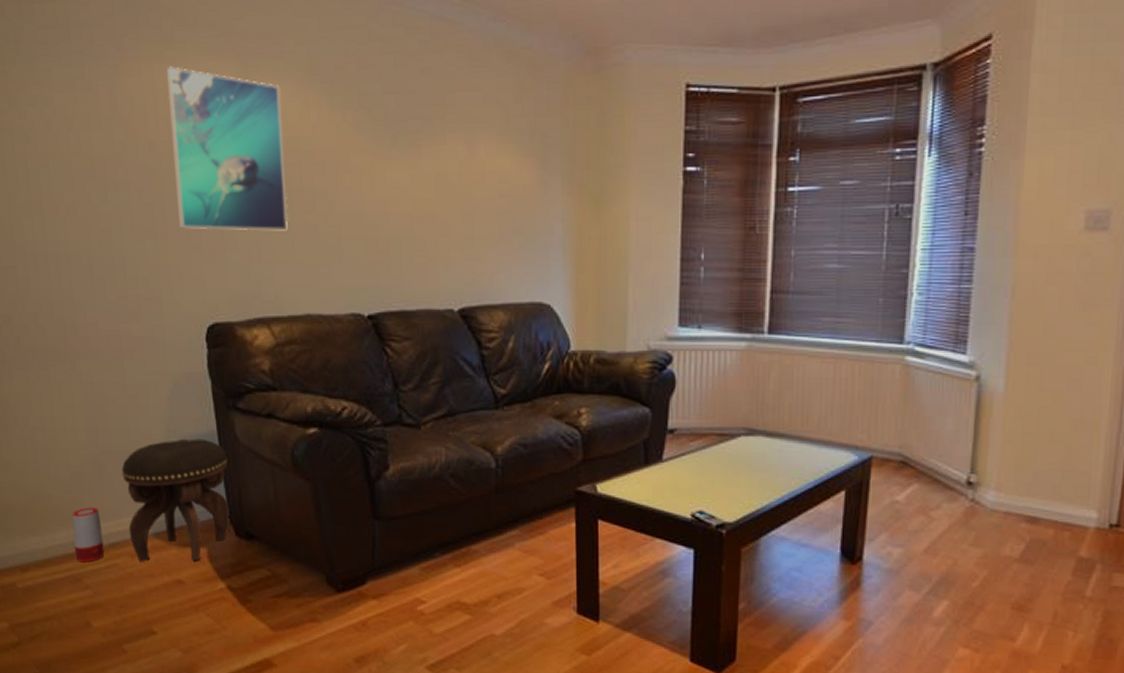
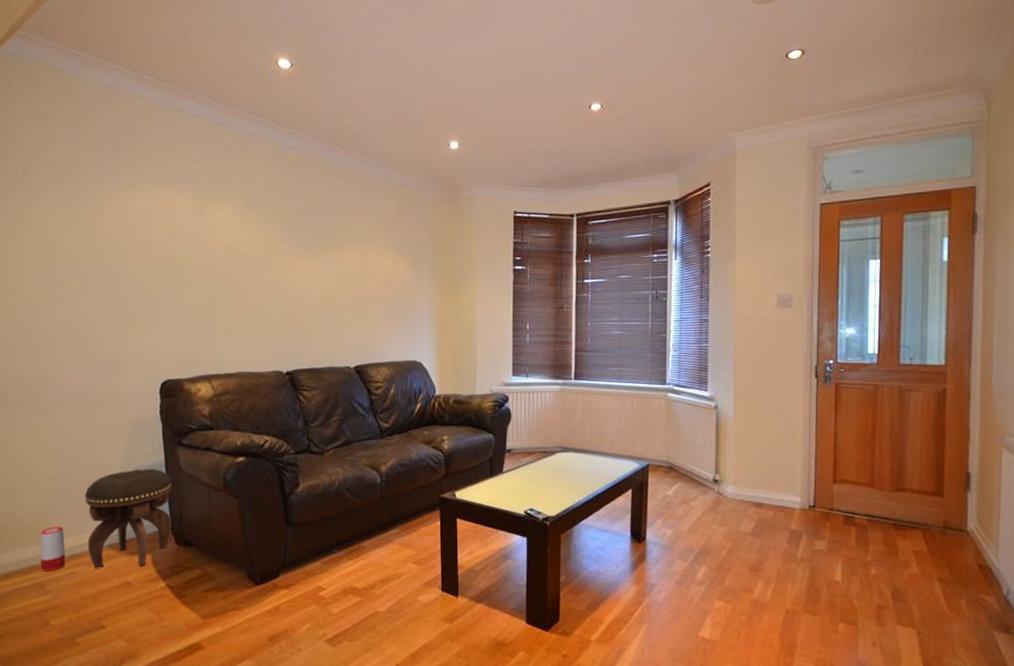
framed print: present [167,66,288,231] -> none [140,195,228,312]

